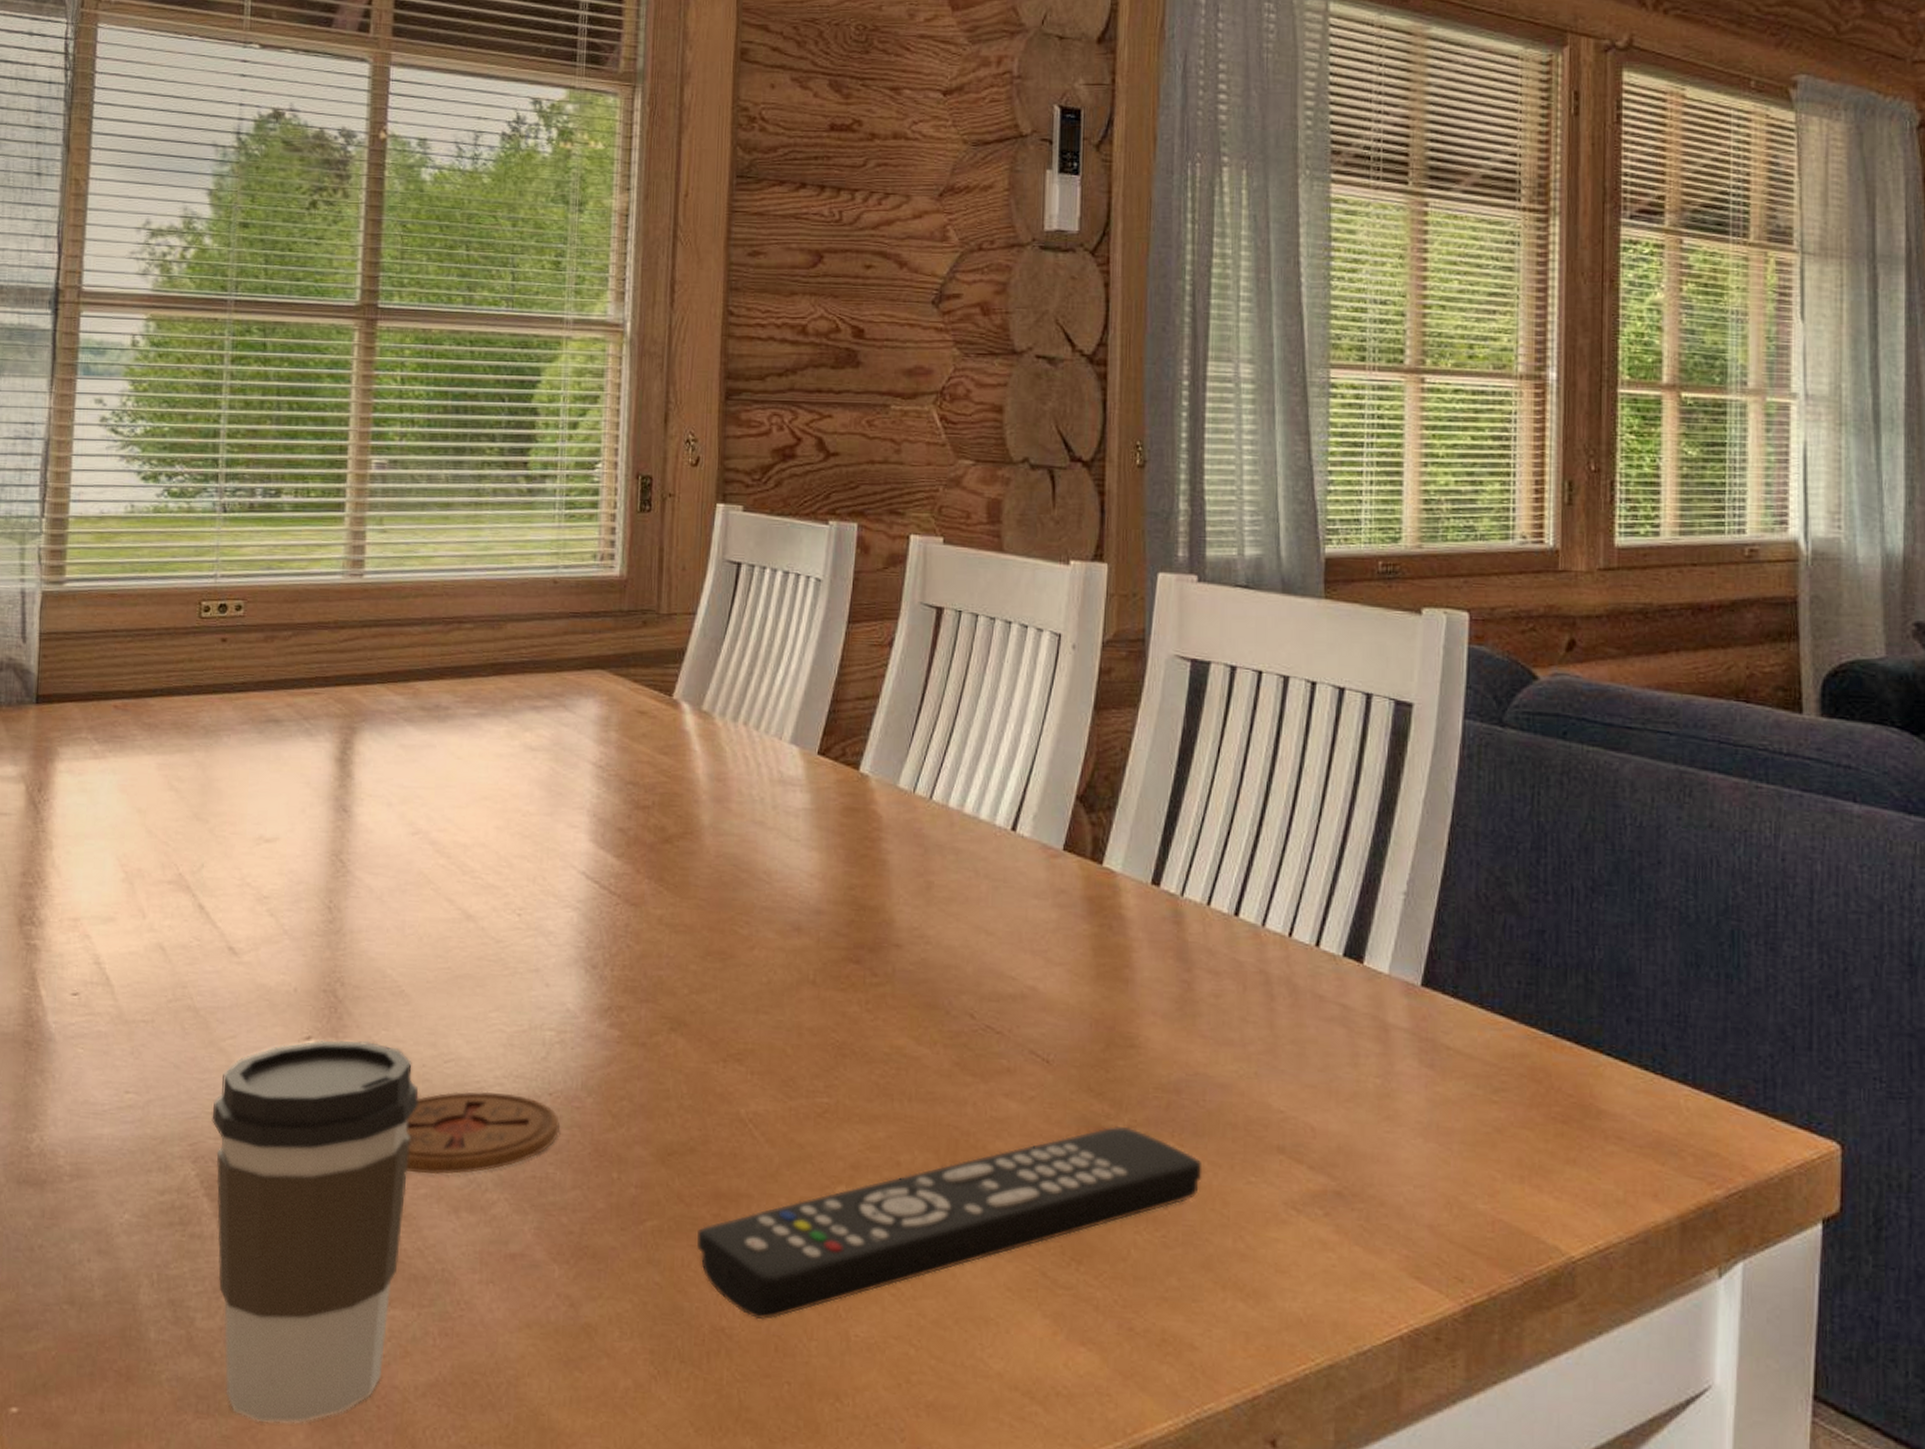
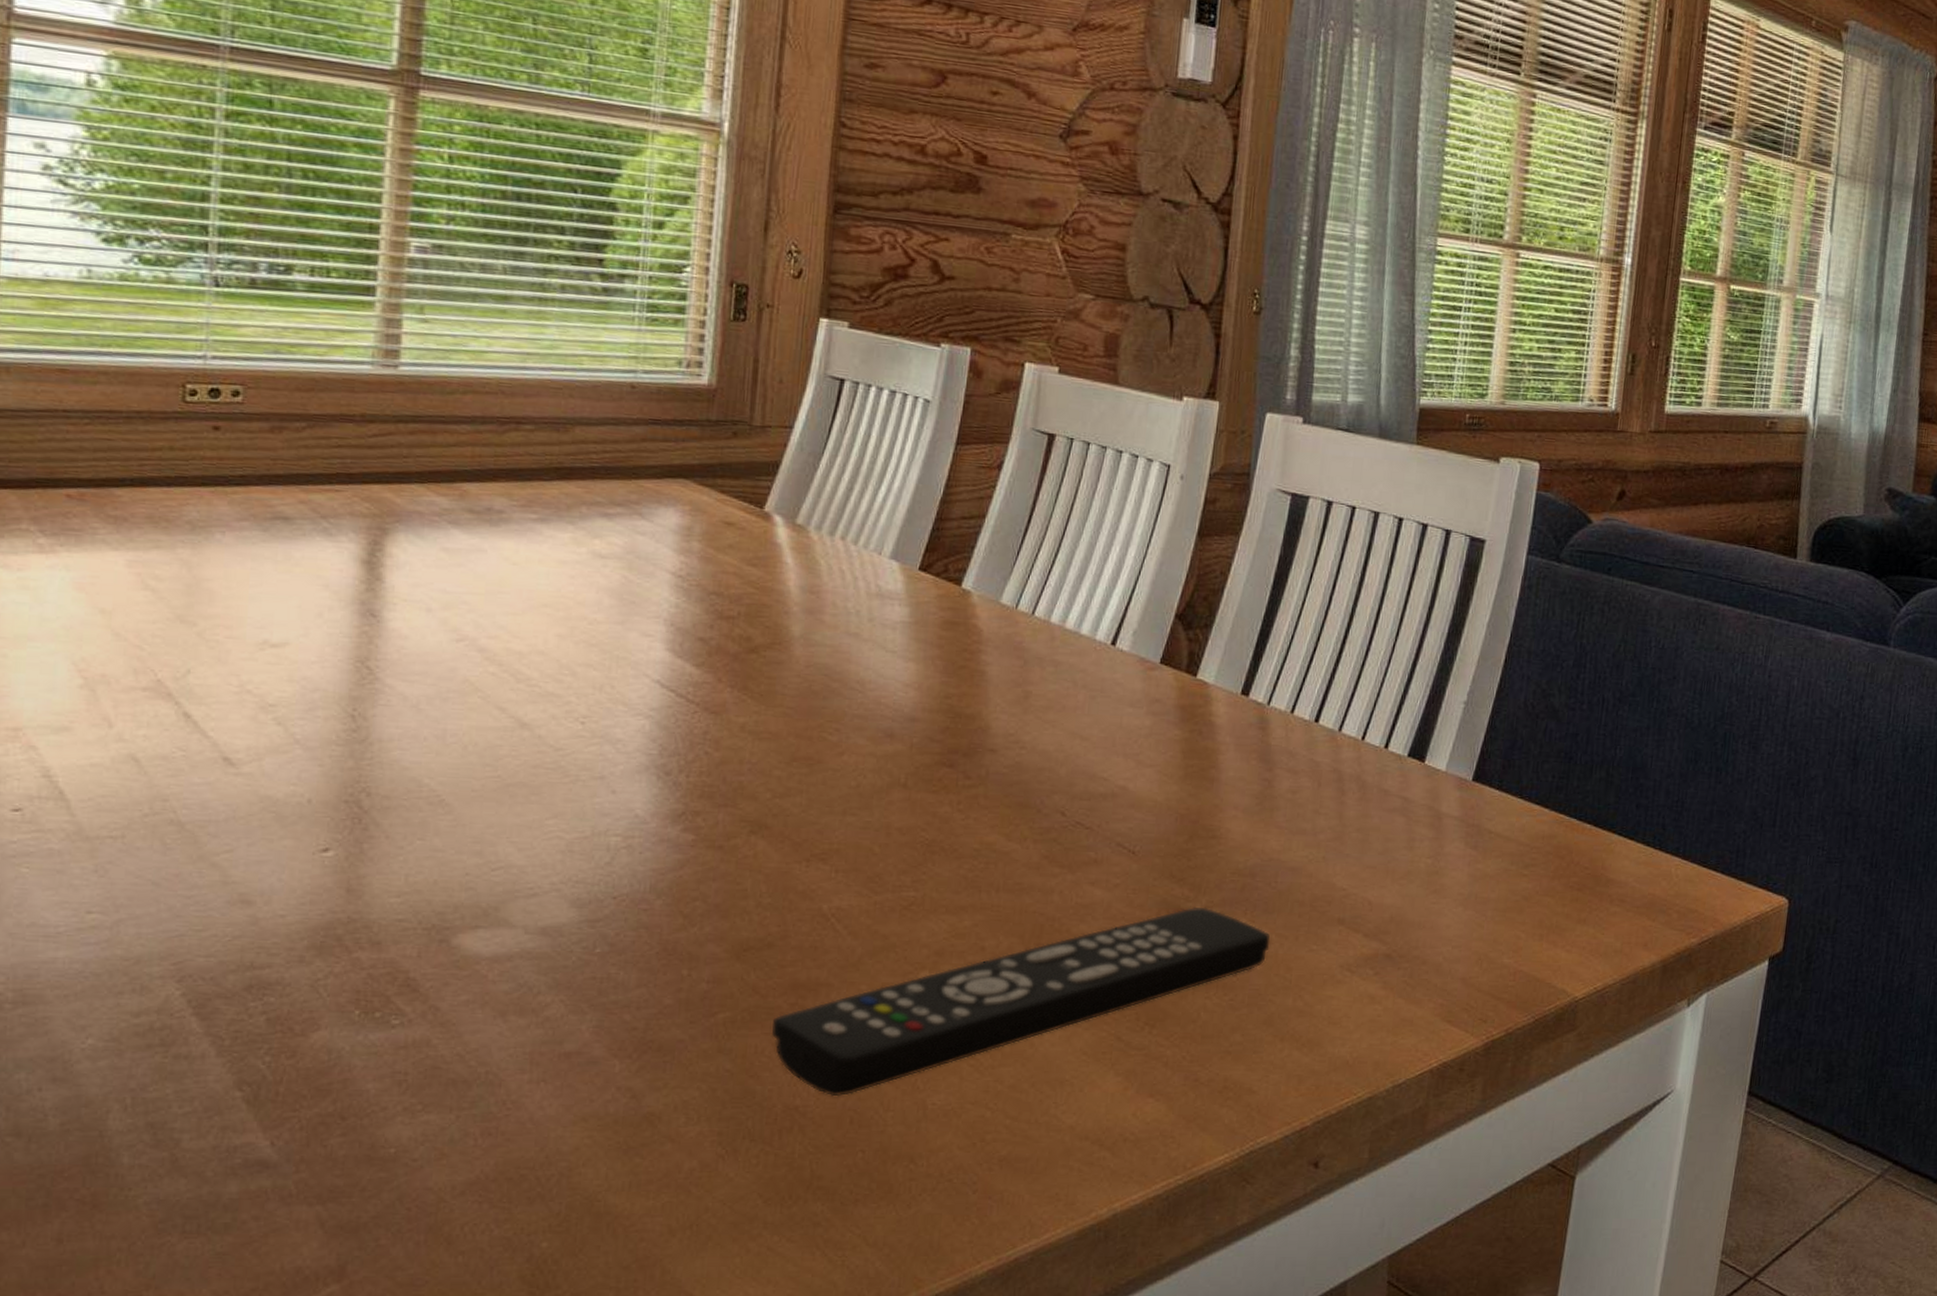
coffee cup: present [212,1040,419,1424] -> none [202,851,461,1235]
coaster: present [405,1091,561,1175] -> none [444,897,626,981]

